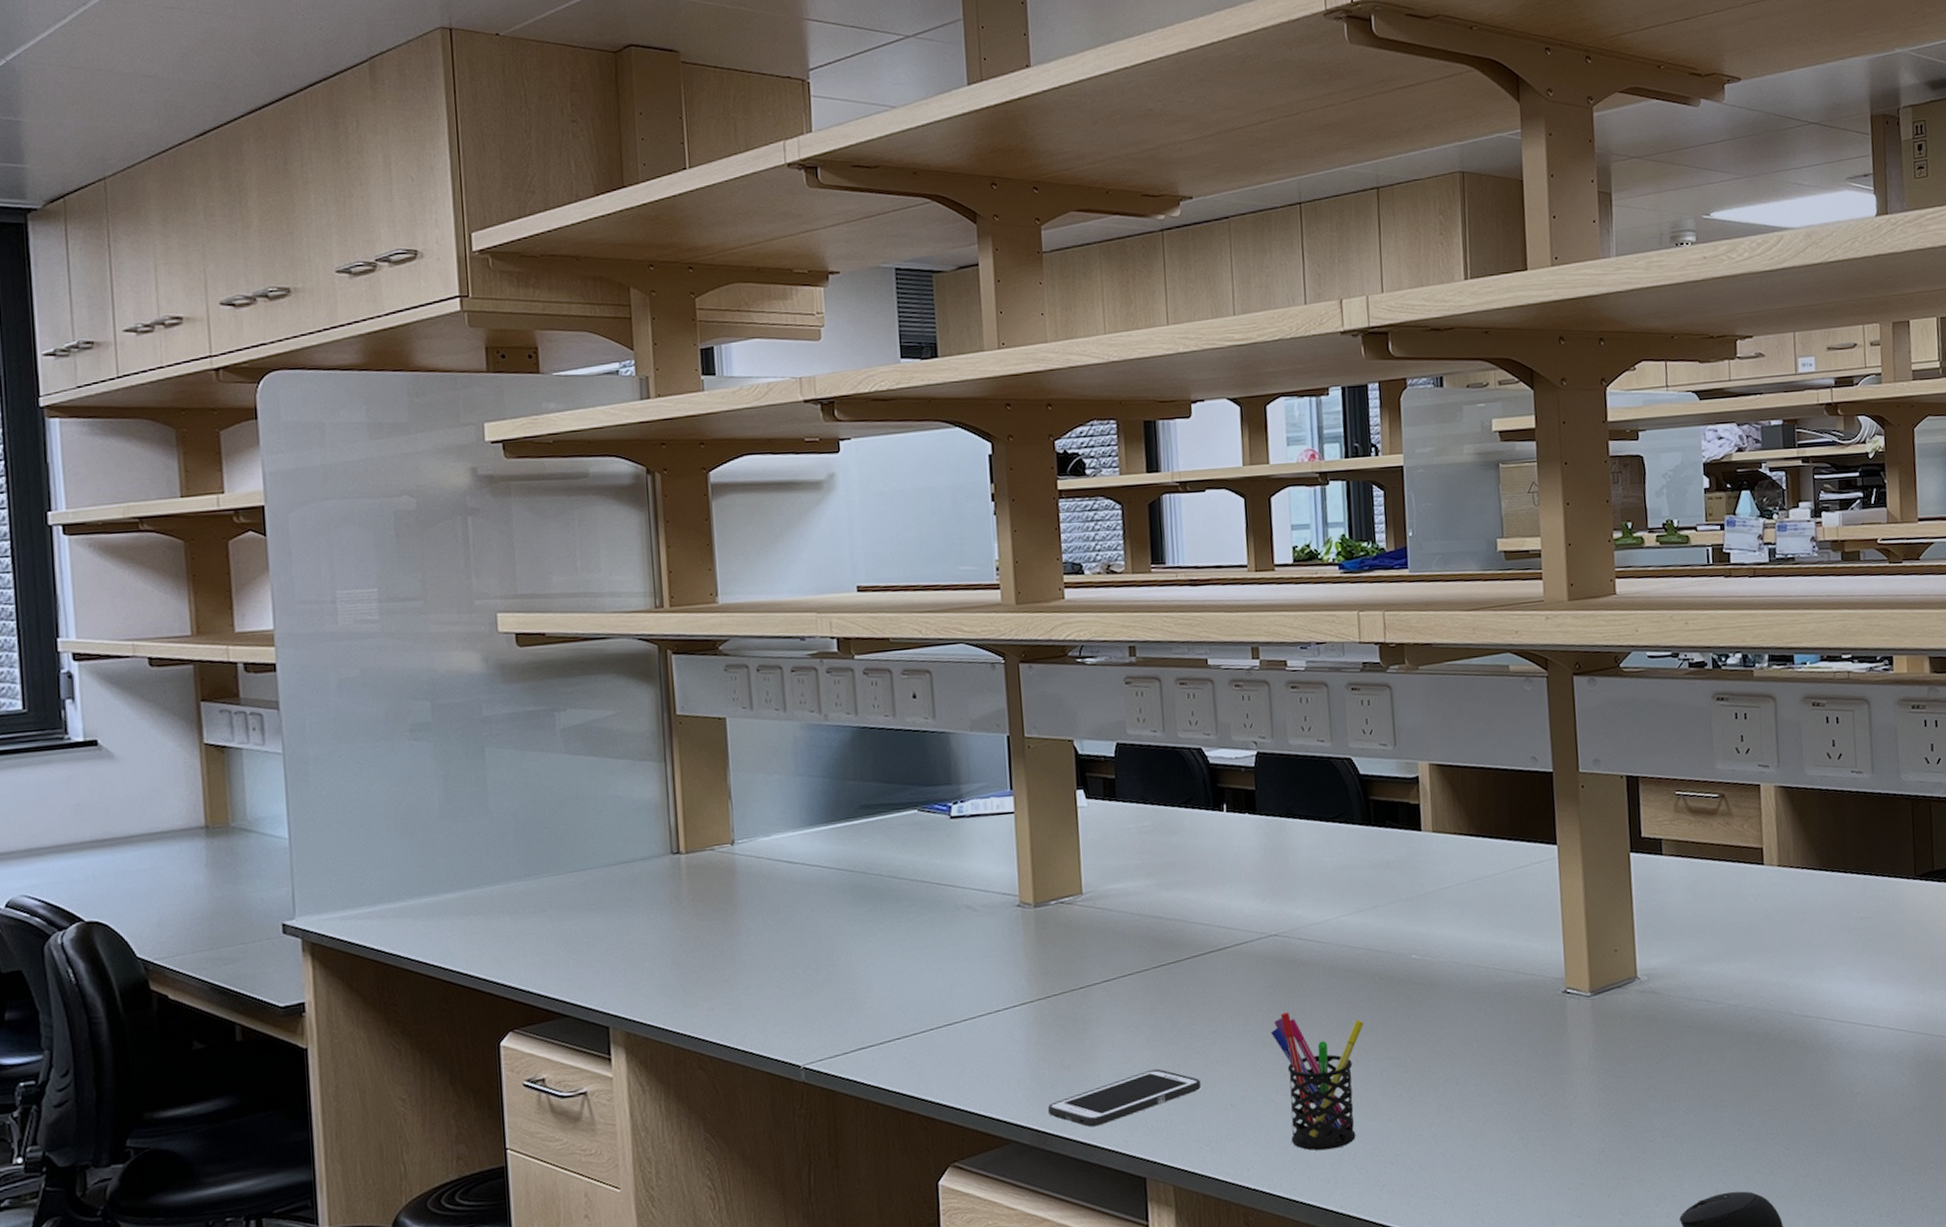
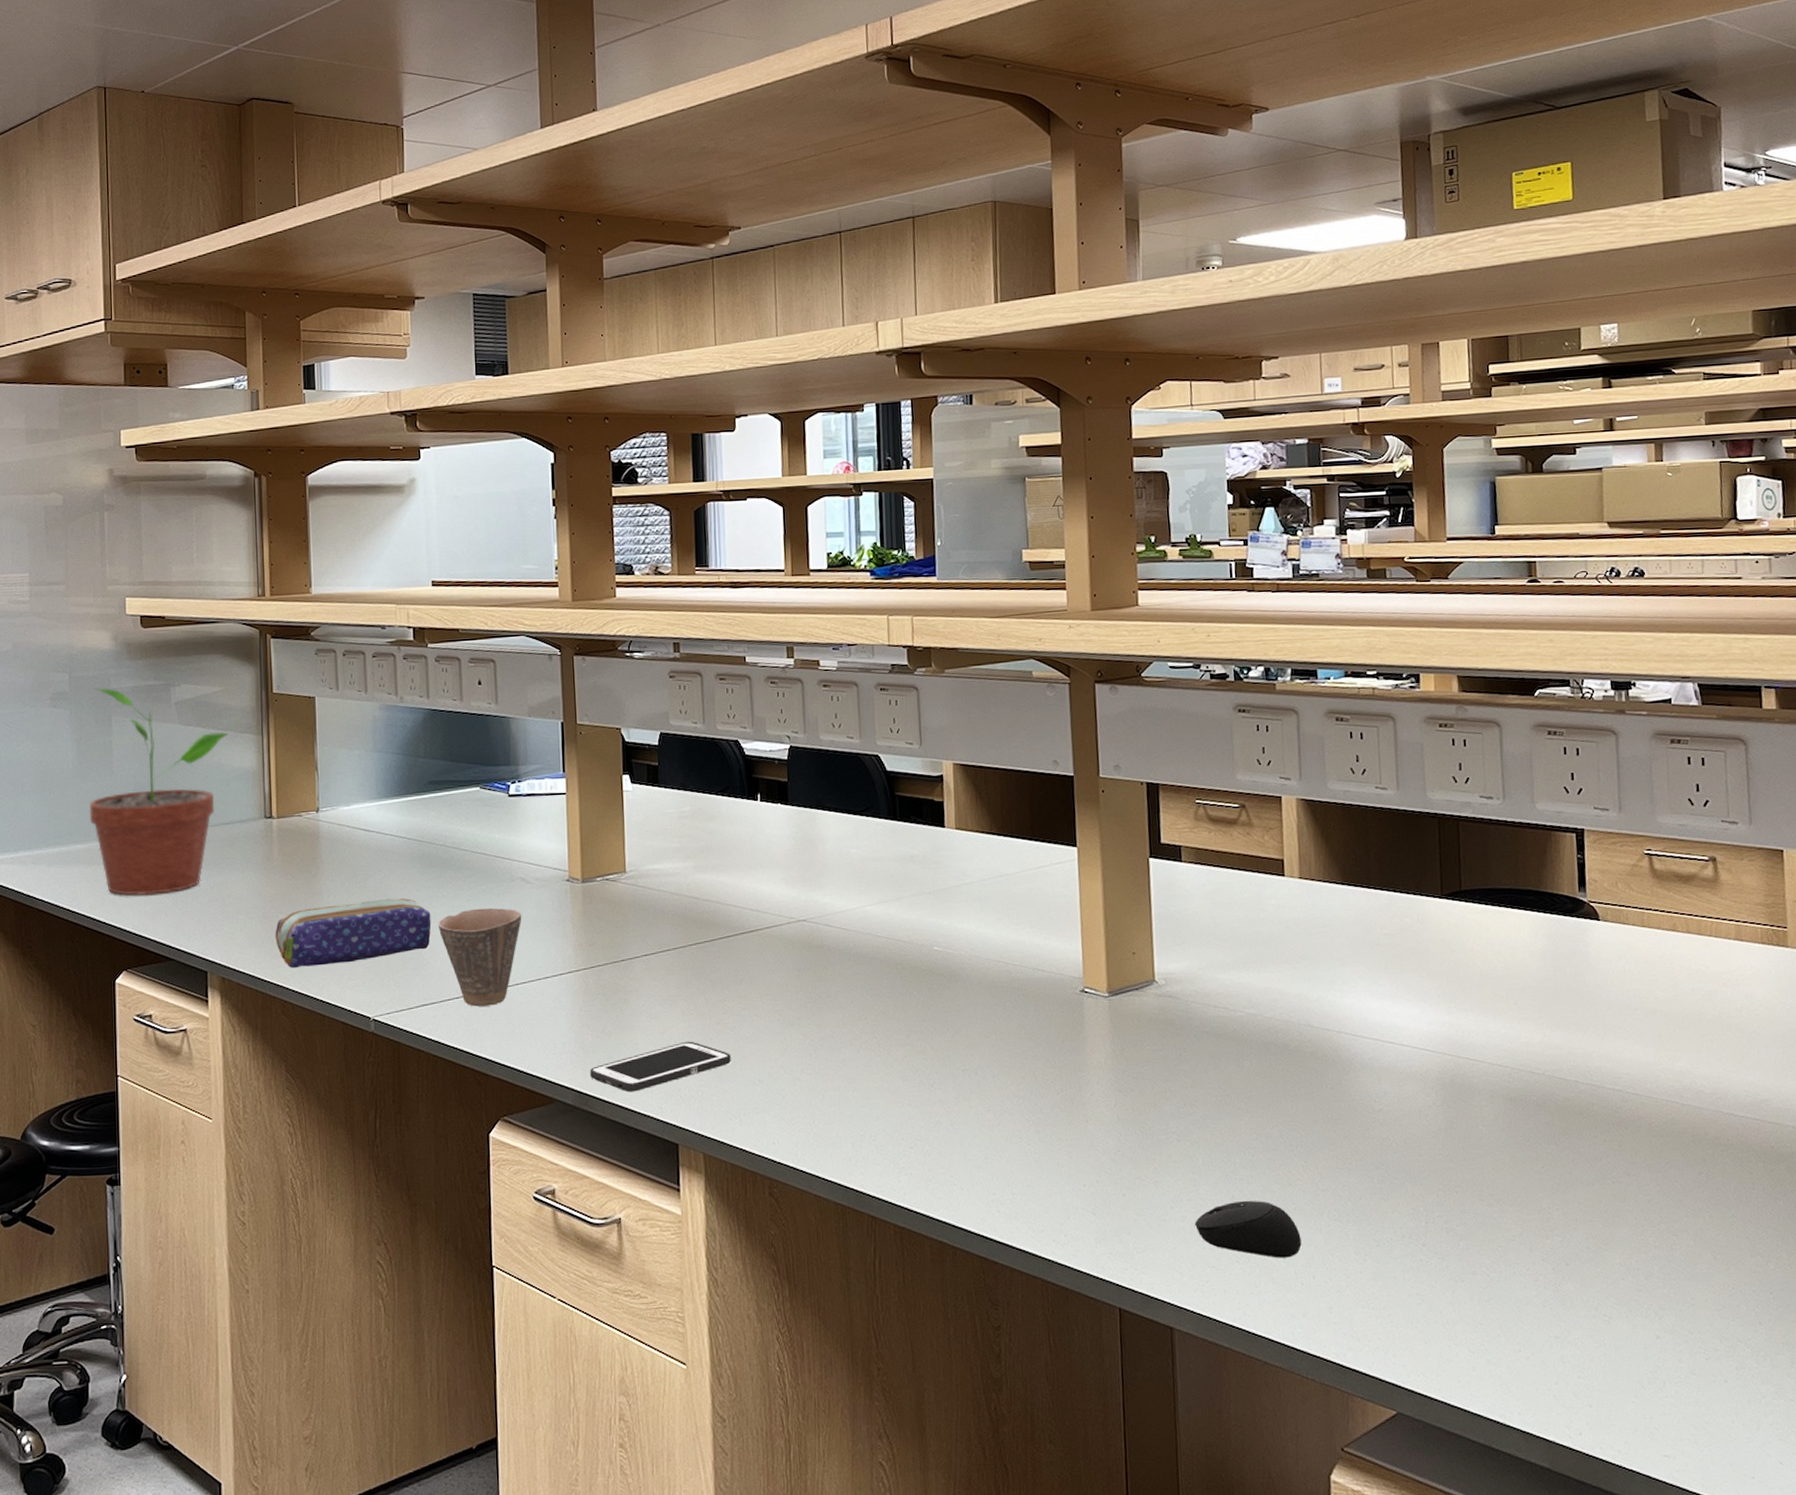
potted plant: none [460,715,626,947] -> present [88,687,229,896]
pencil case: none [687,934,867,1018] -> present [275,898,432,969]
cup: none [874,939,969,1047] -> present [438,907,522,1007]
pen holder: present [1271,1011,1364,1151] -> none [798,994,886,1130]

